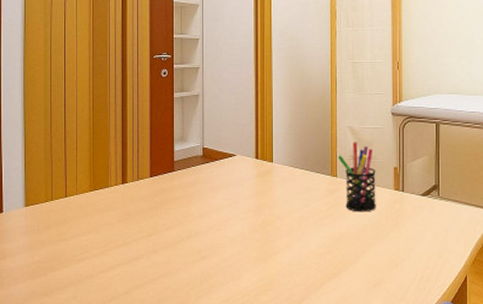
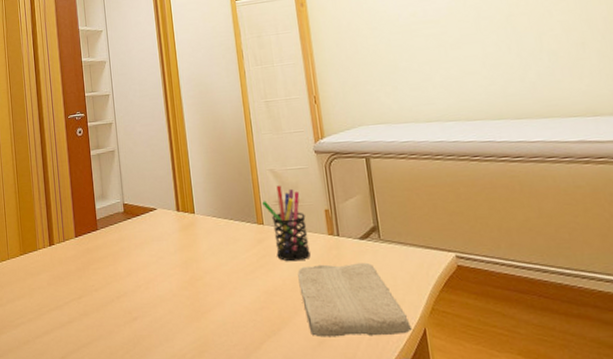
washcloth: none [363,216,456,281] -> present [297,262,413,337]

